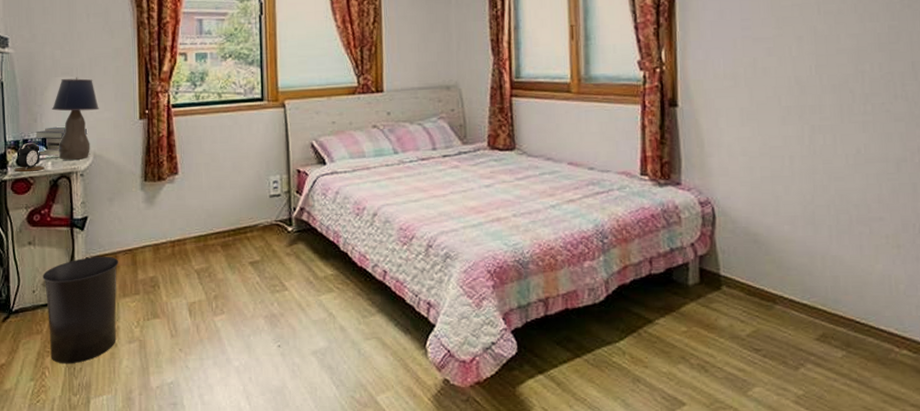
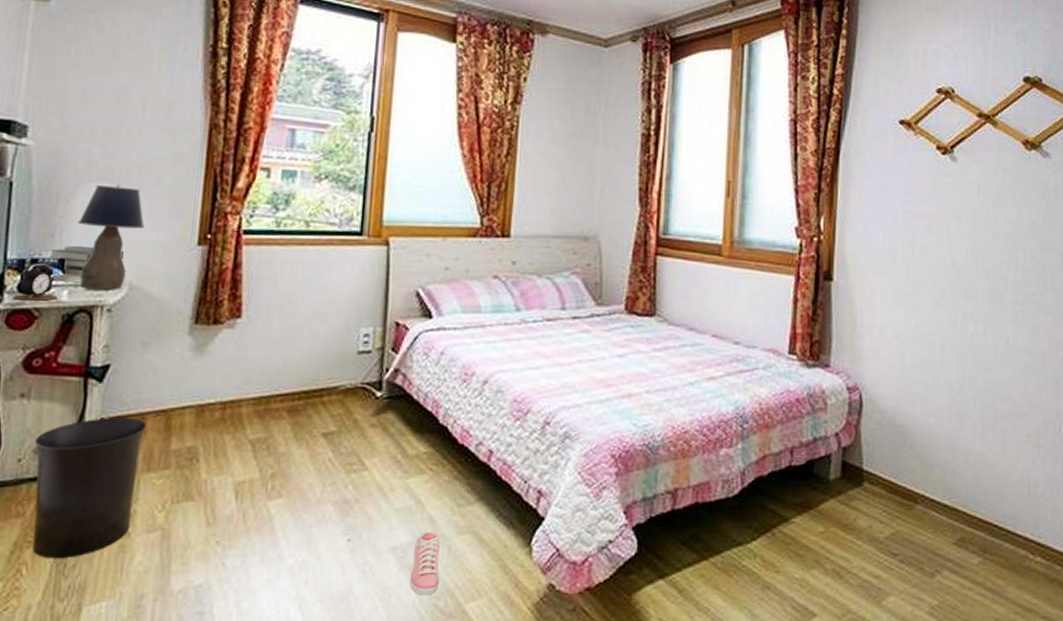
sneaker: none [331,338,354,389] -> present [410,531,440,595]

